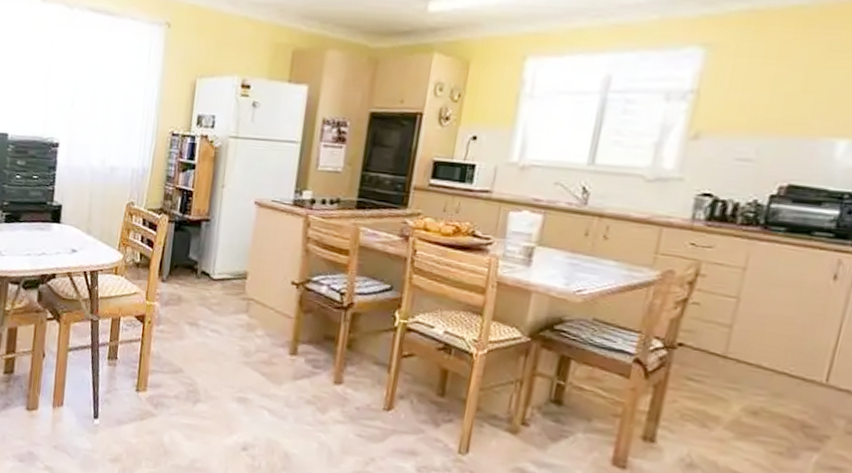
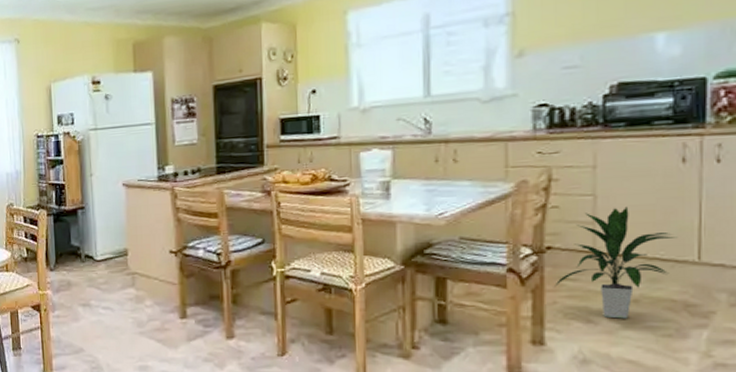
indoor plant: none [678,313,811,429] -> present [555,206,678,319]

